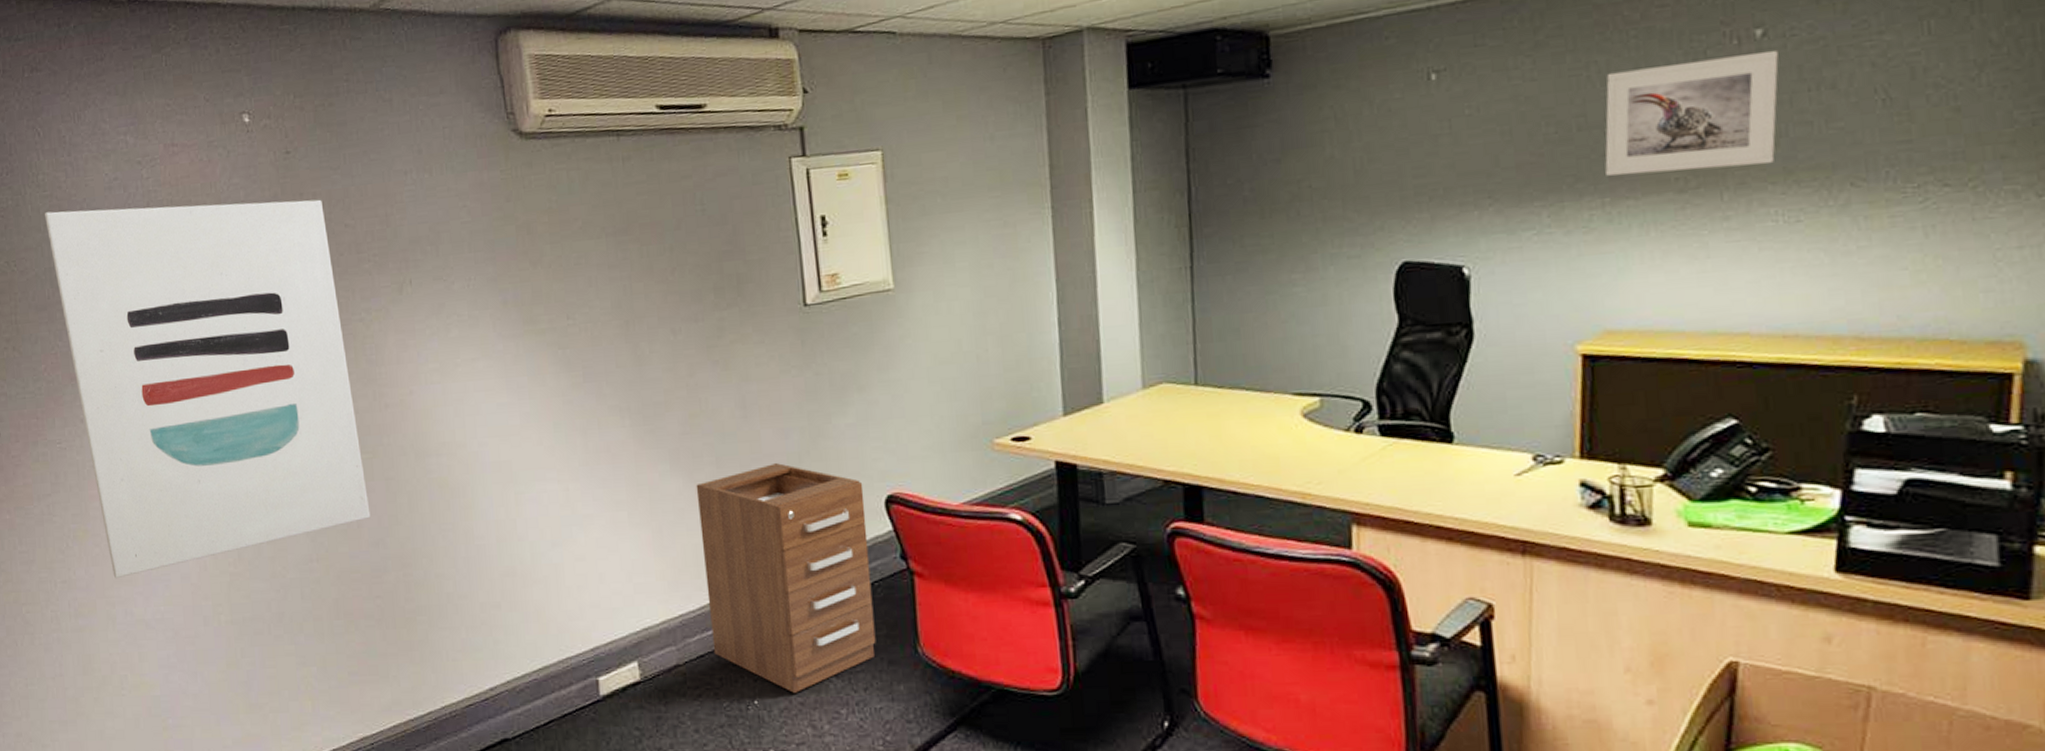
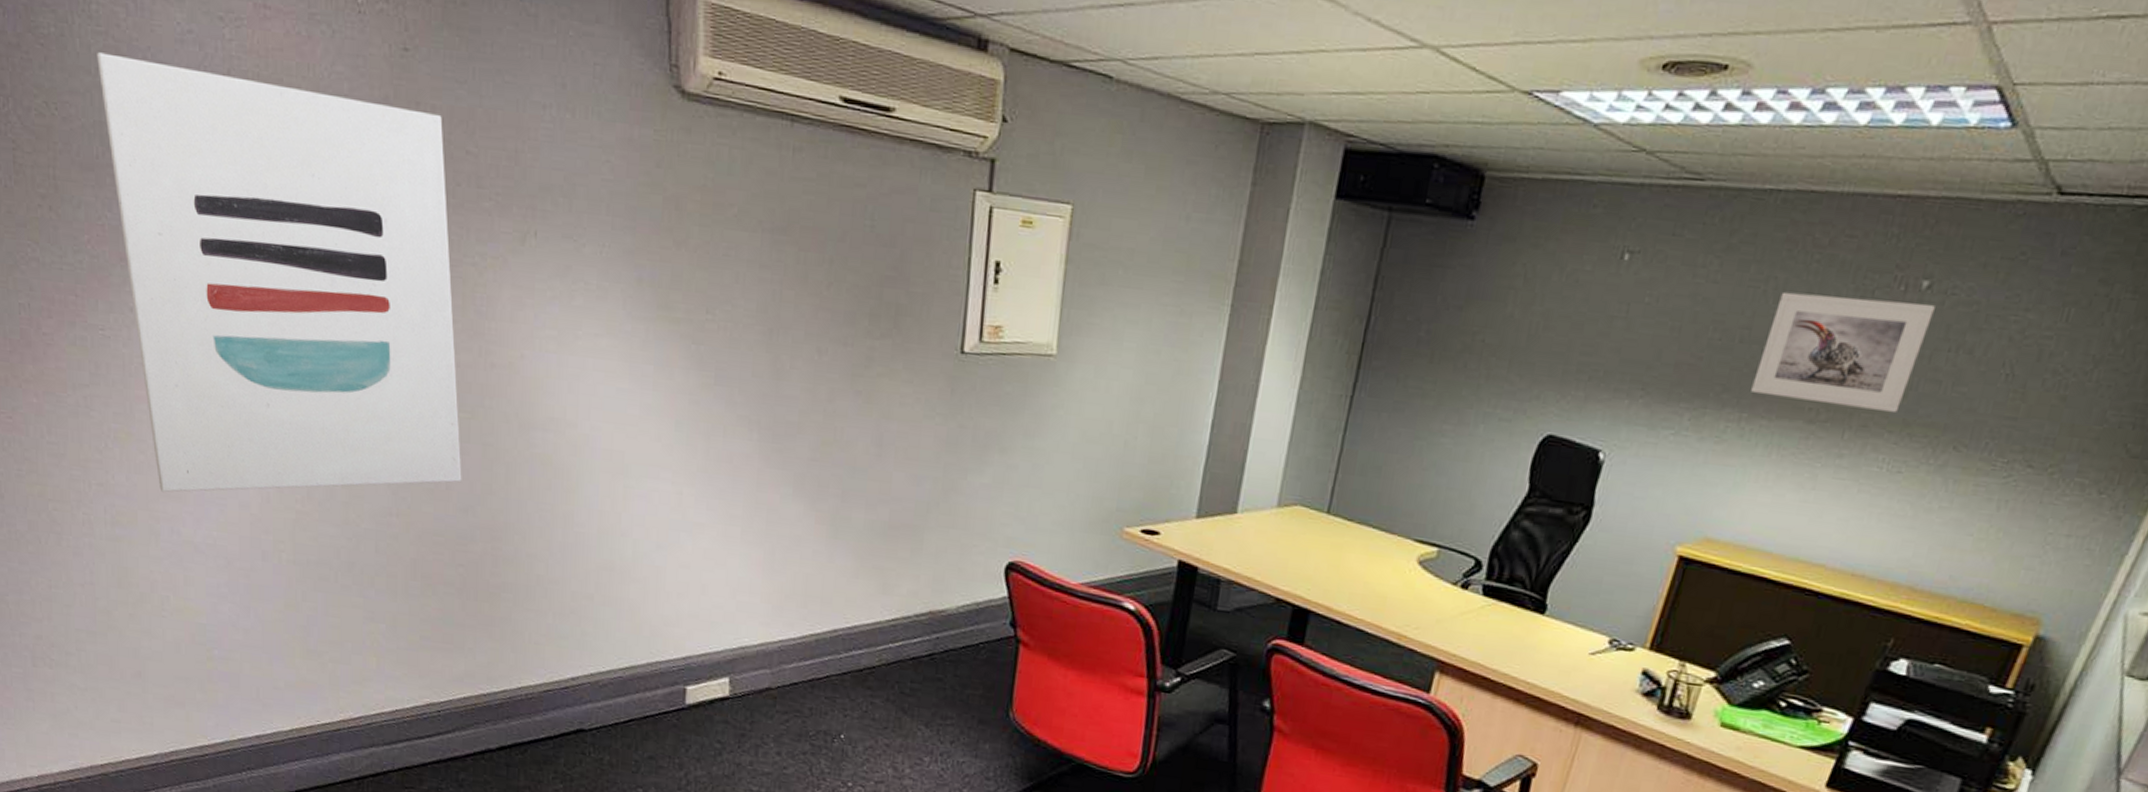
filing cabinet: present [696,463,876,693] -> none [808,508,987,734]

